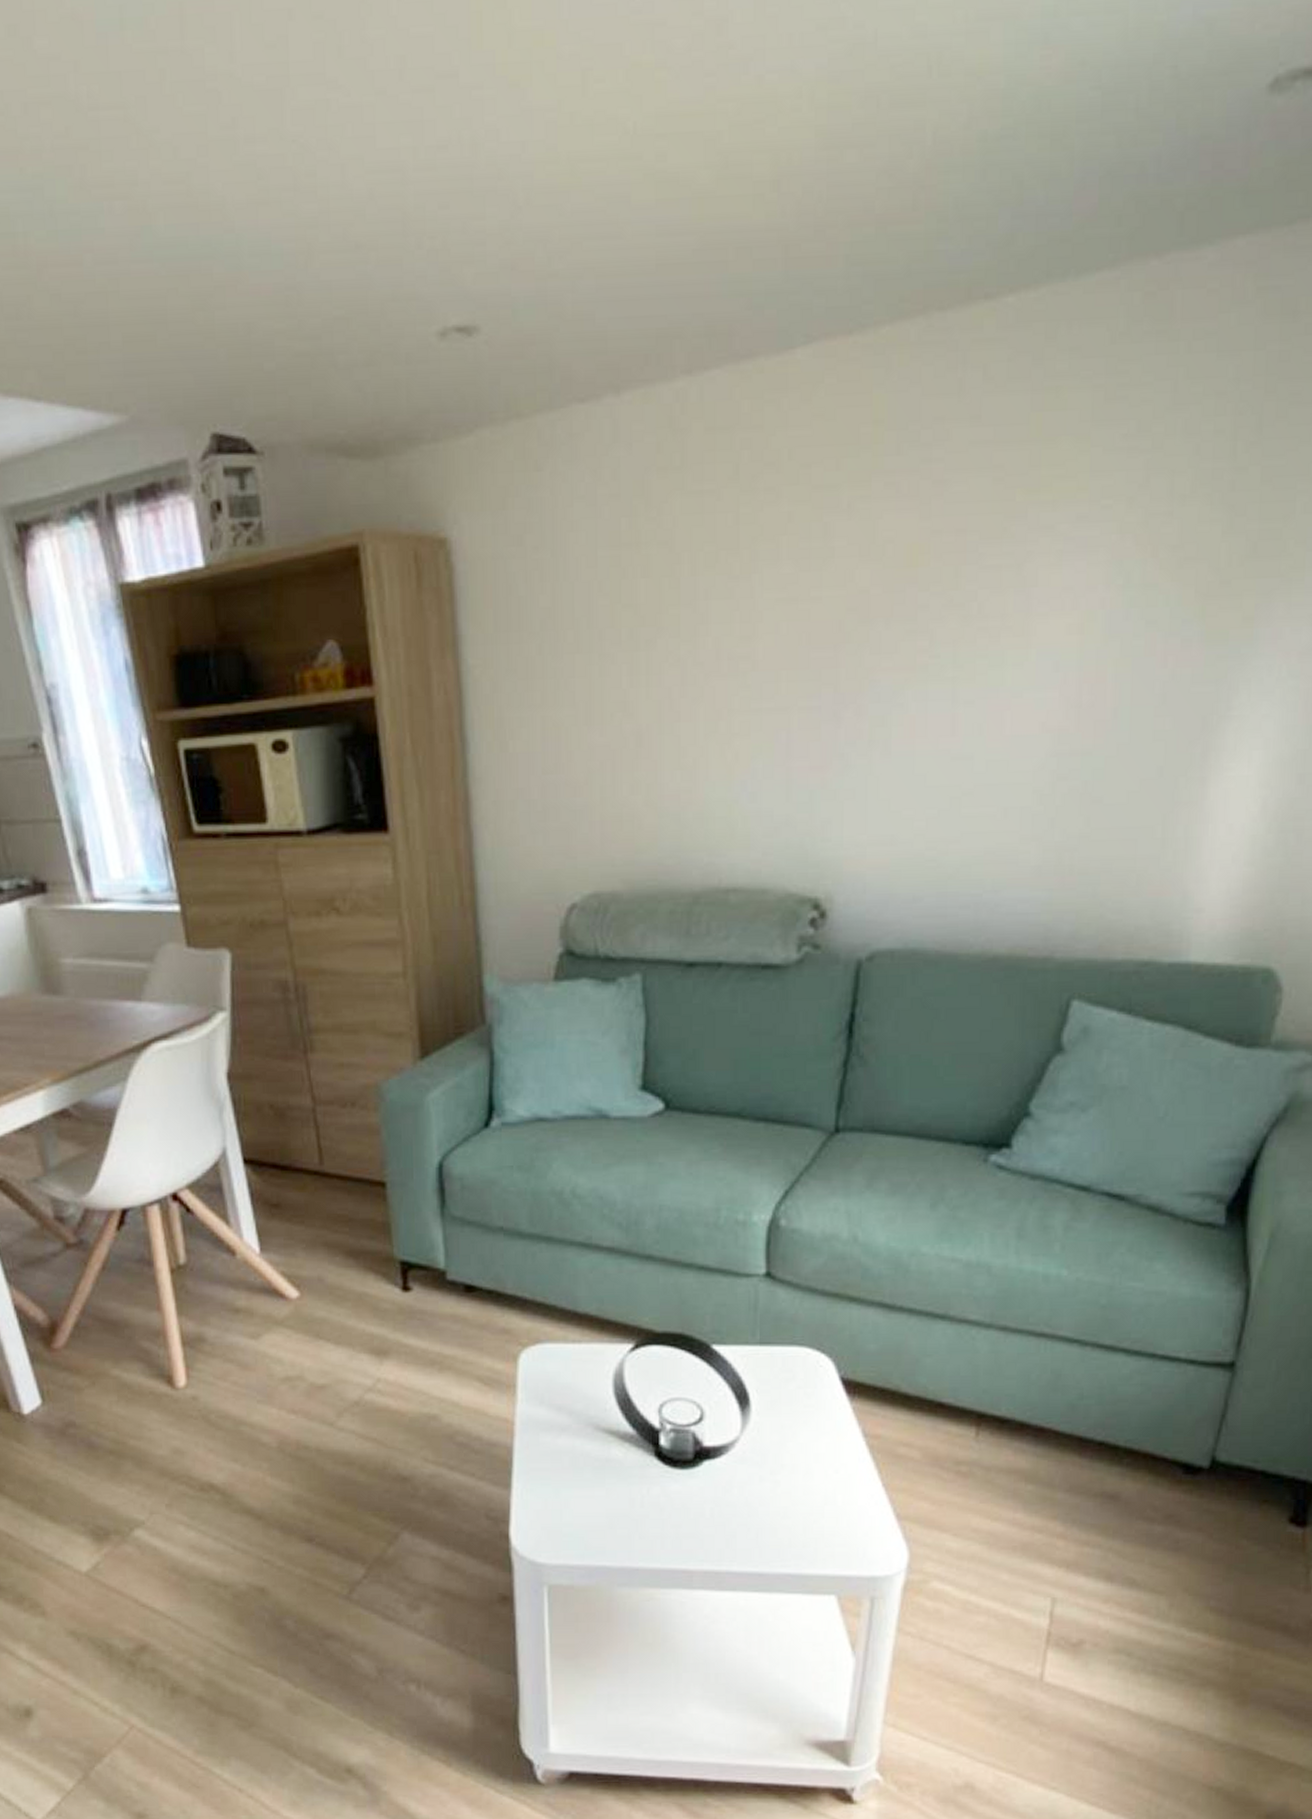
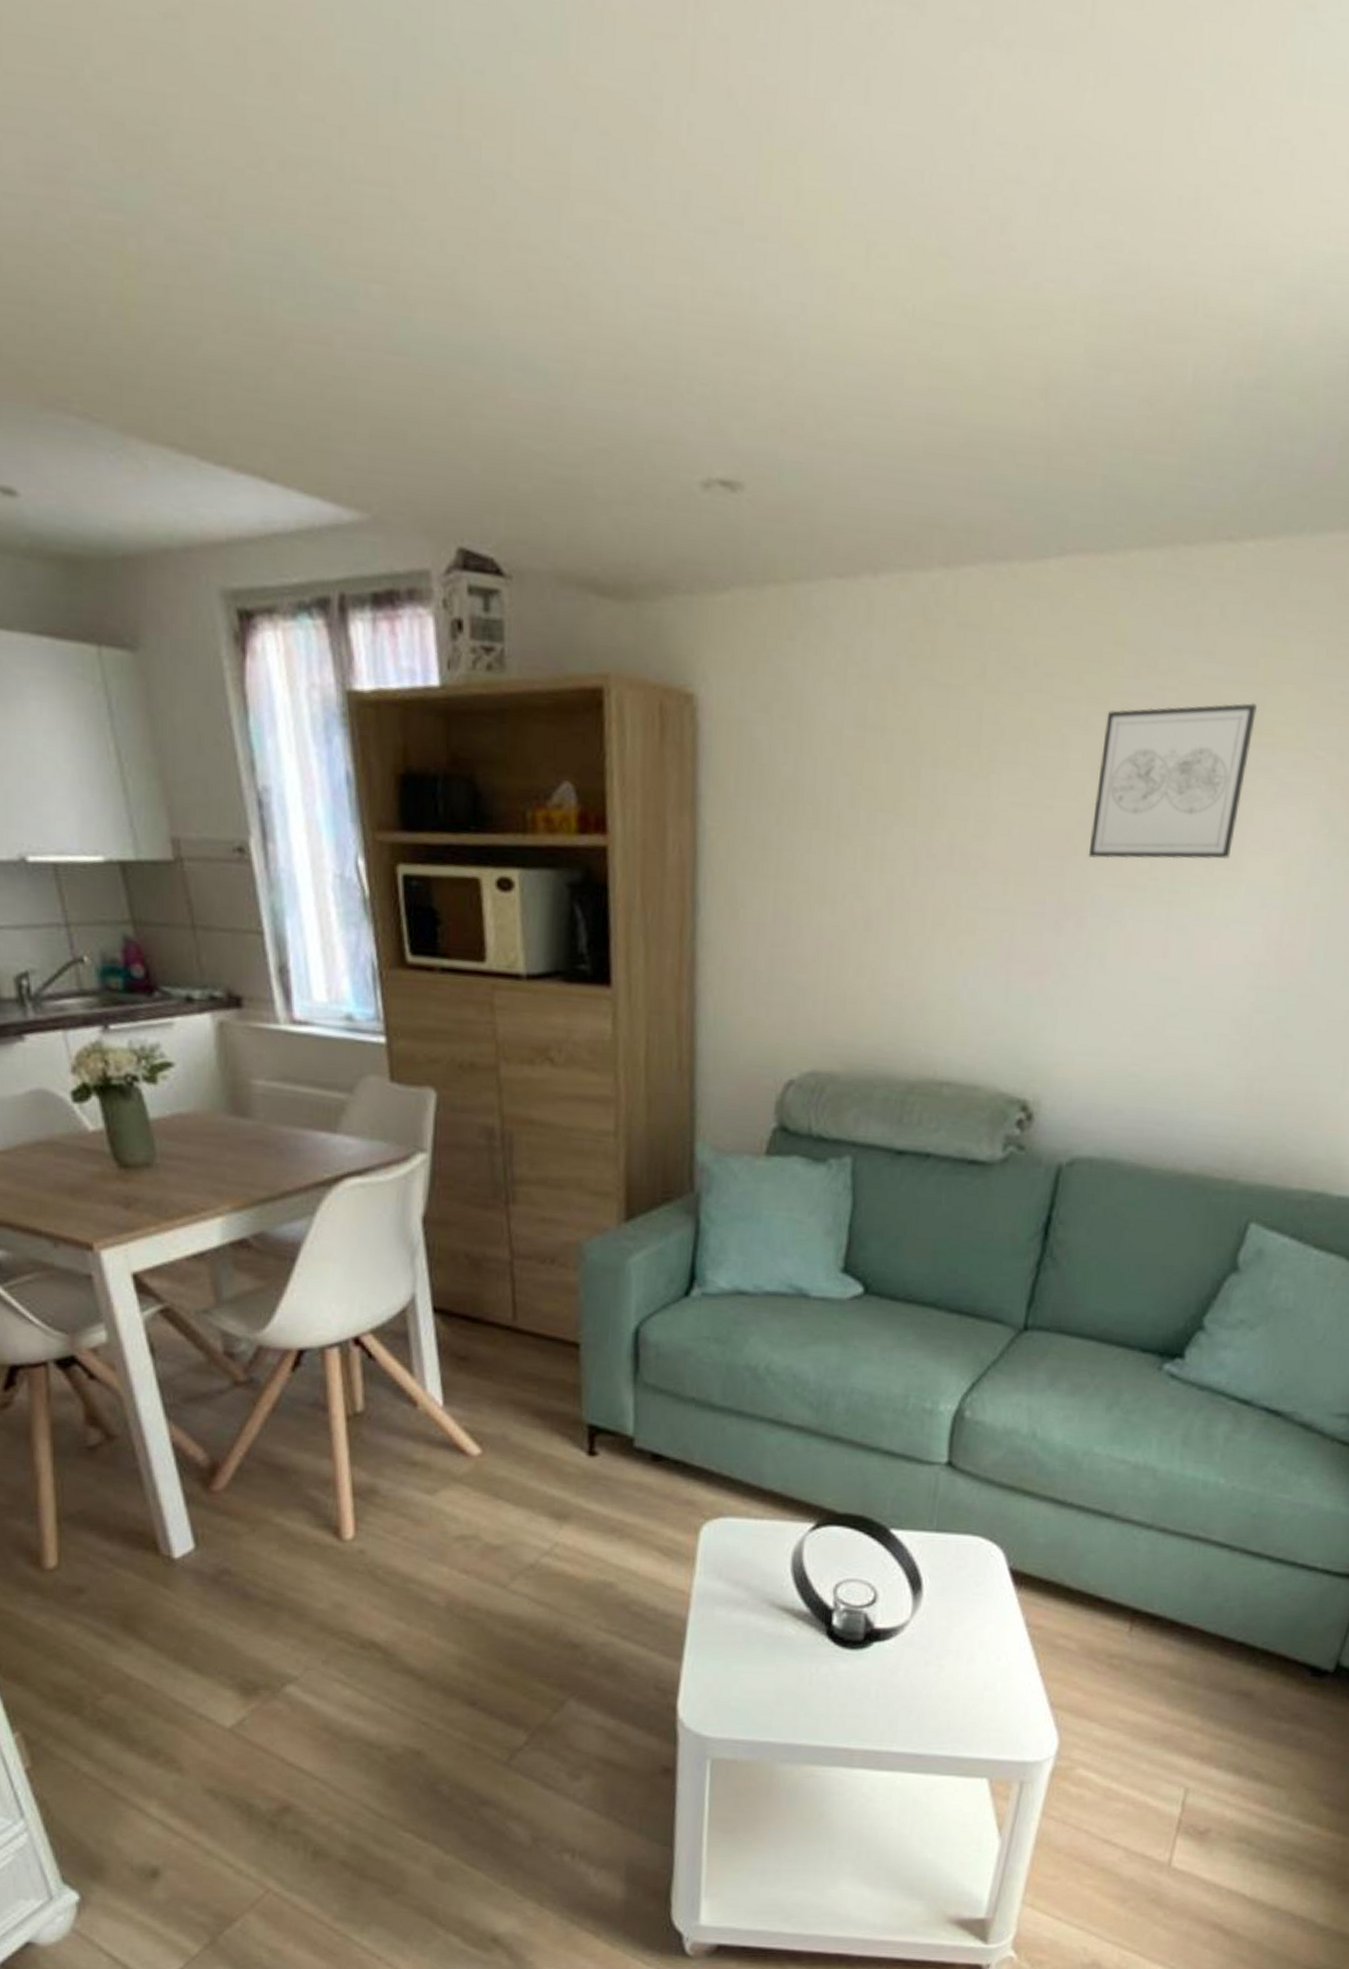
wall art: none [862,460,1033,643] -> present [1088,702,1258,860]

